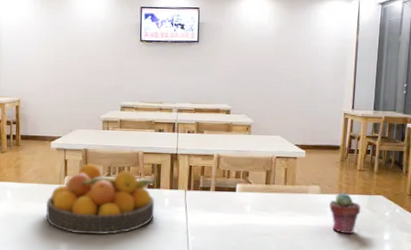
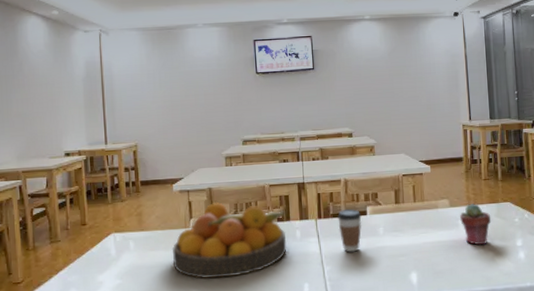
coffee cup: none [206,183,231,226] -> present [338,208,362,253]

